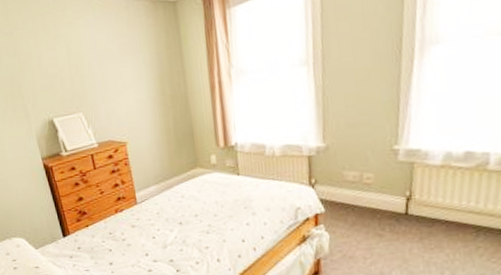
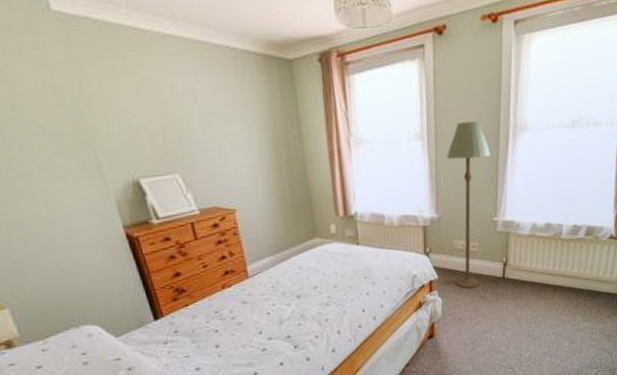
floor lamp: none [336,39,390,224] -> present [447,121,491,289]

